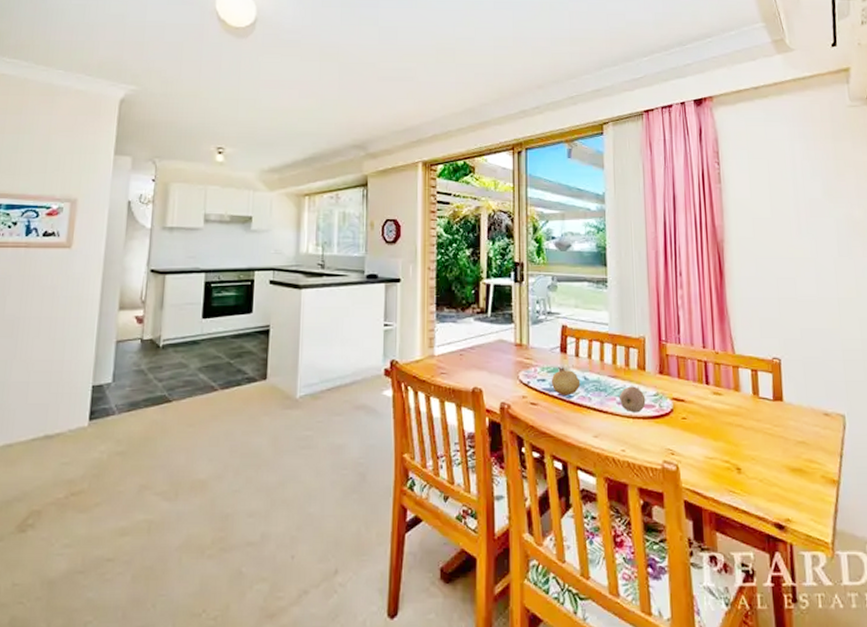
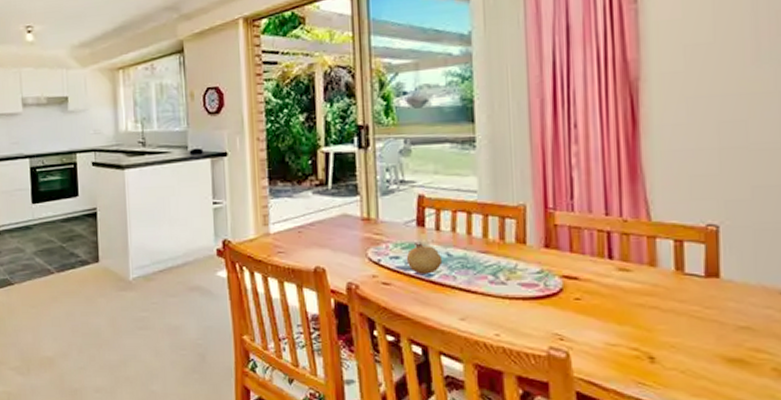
fruit: present [620,386,646,413] -> none [492,262,527,293]

